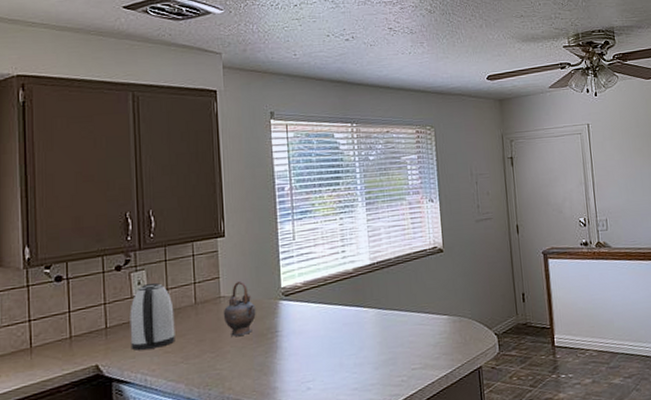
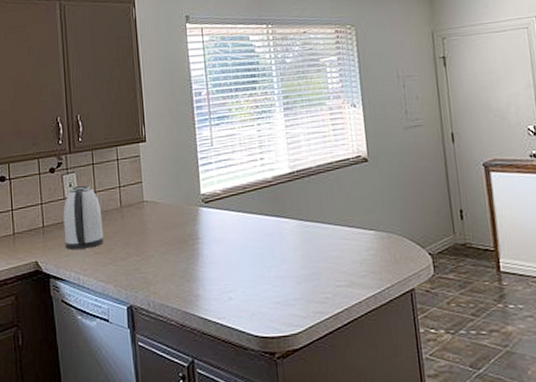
teapot: present [223,280,256,336] -> none [146,185,177,241]

